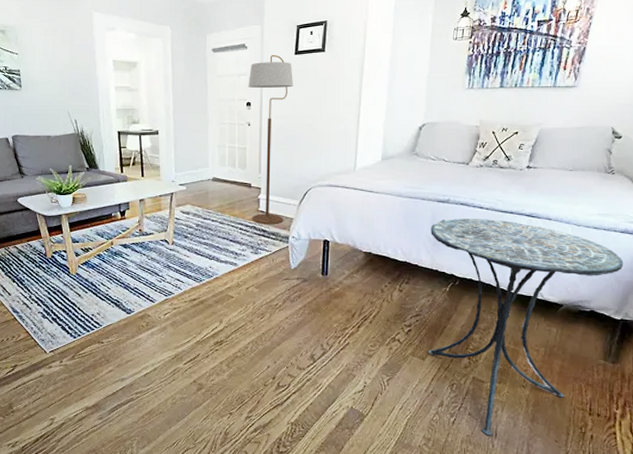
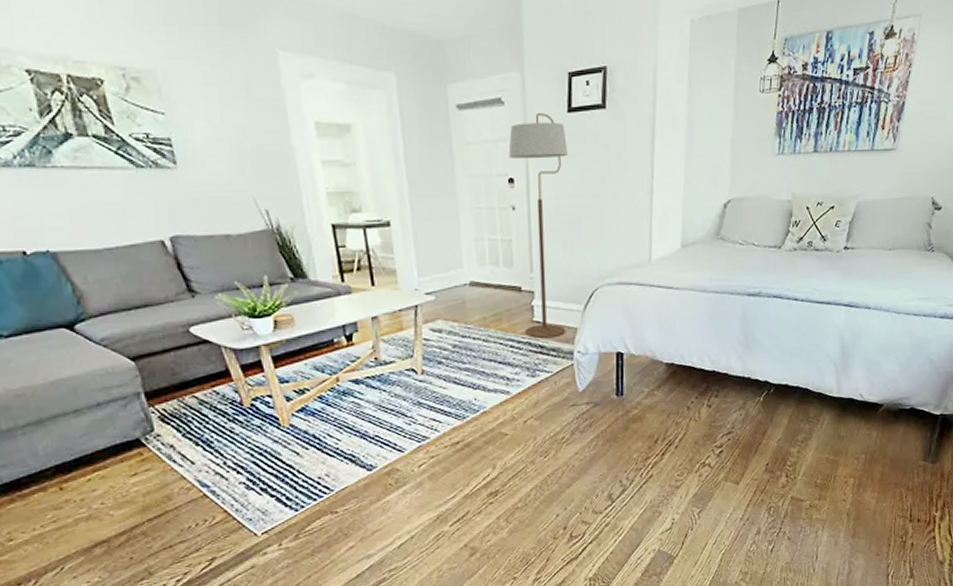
side table: present [428,219,624,437] -> none [741,312,943,561]

